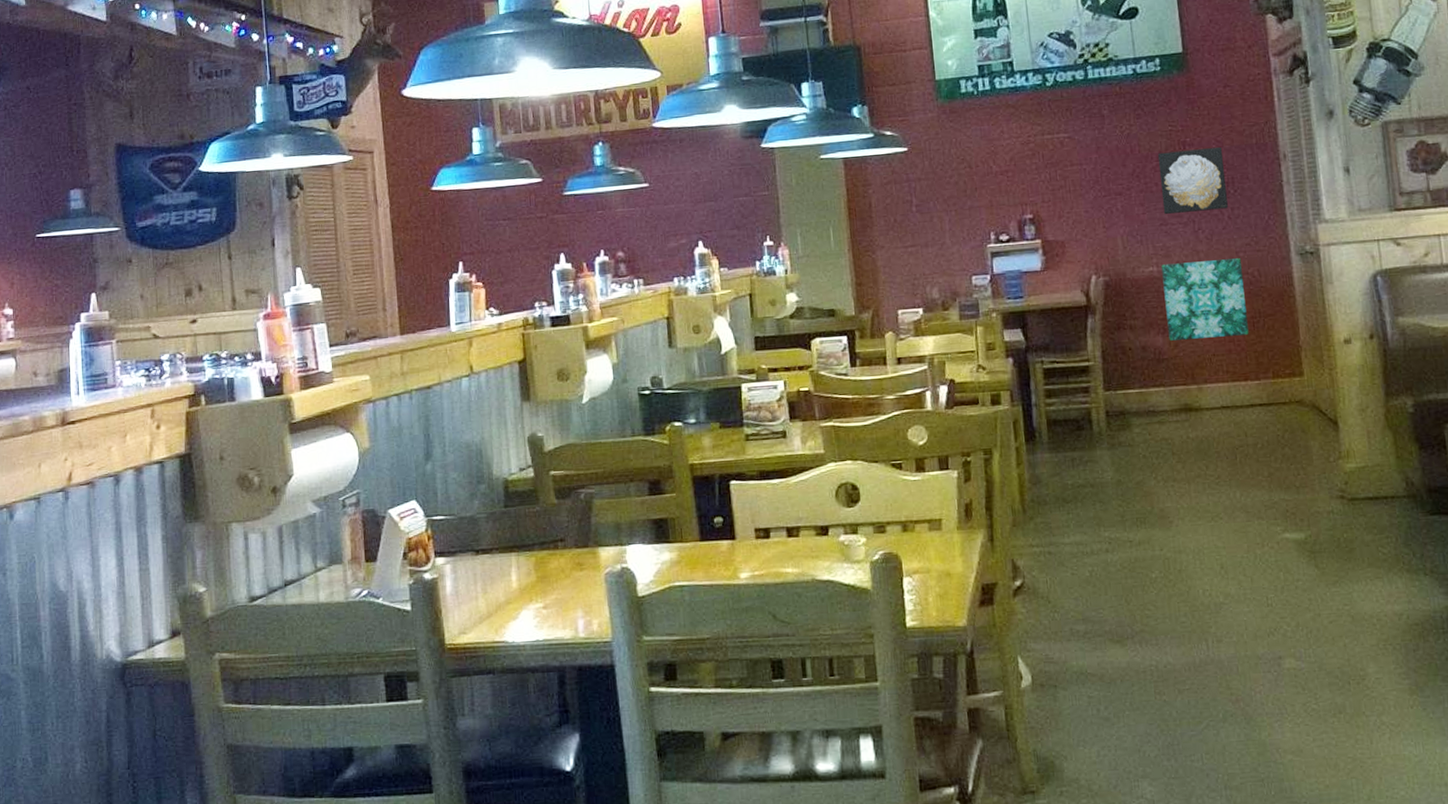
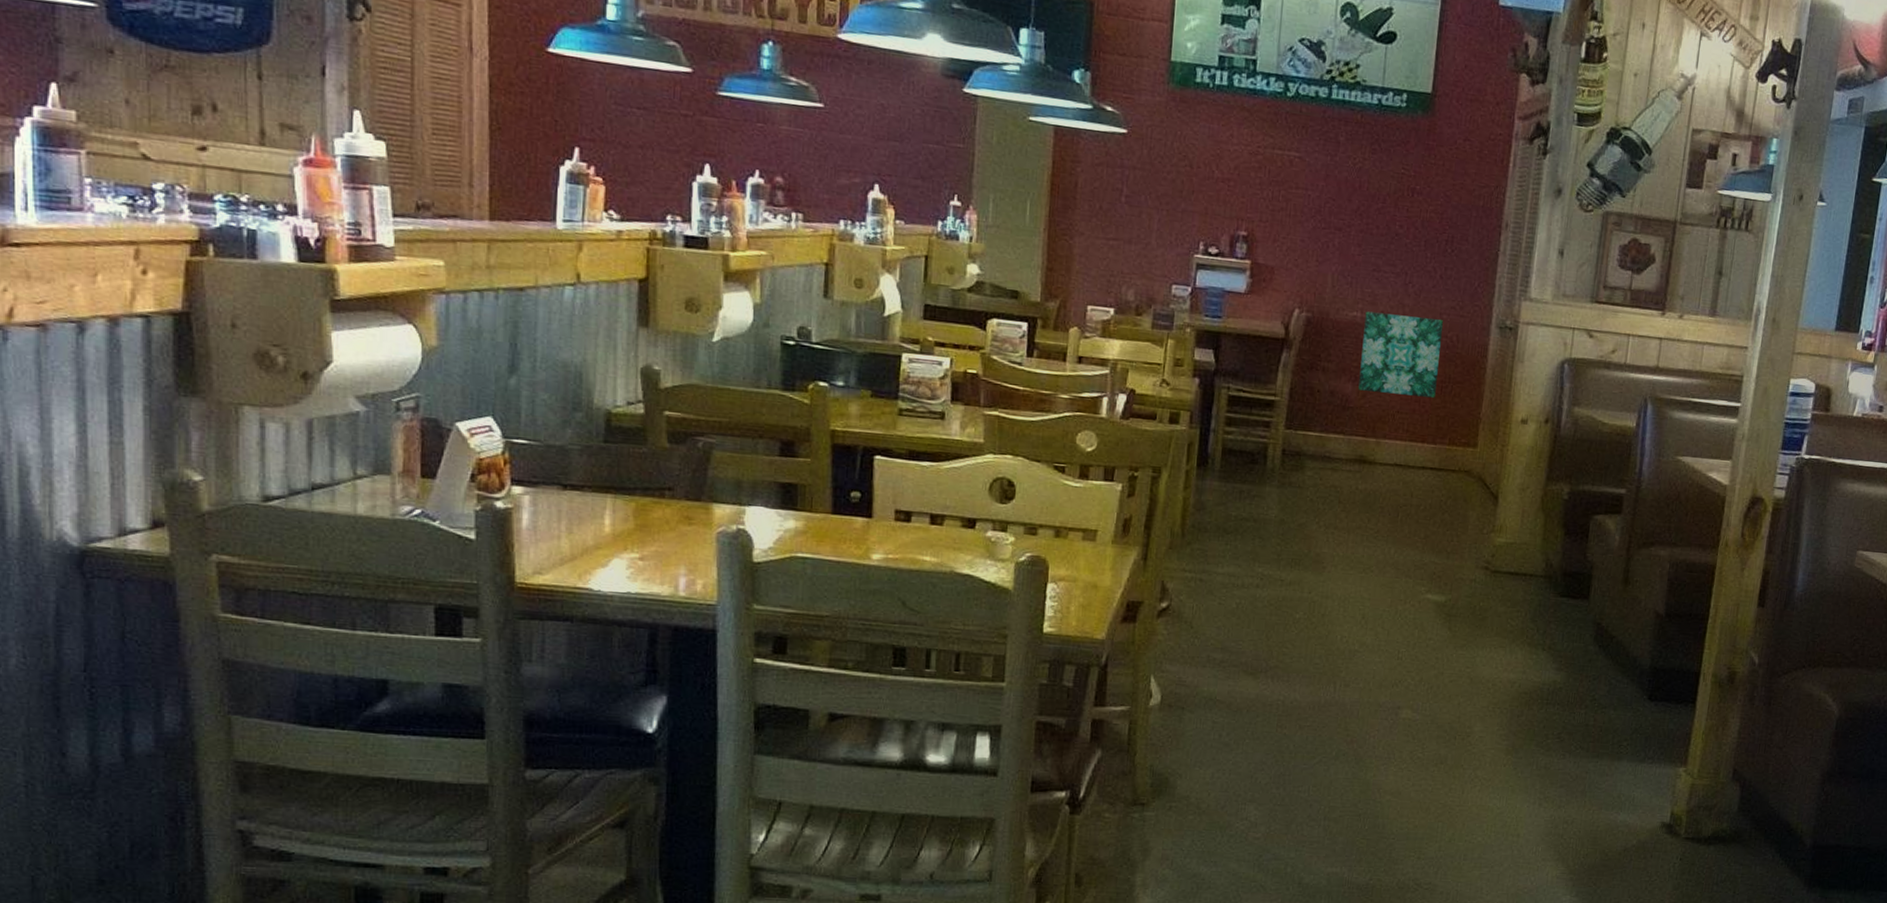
wall art: present [1157,146,1228,214] -> none [1379,195,1449,267]

